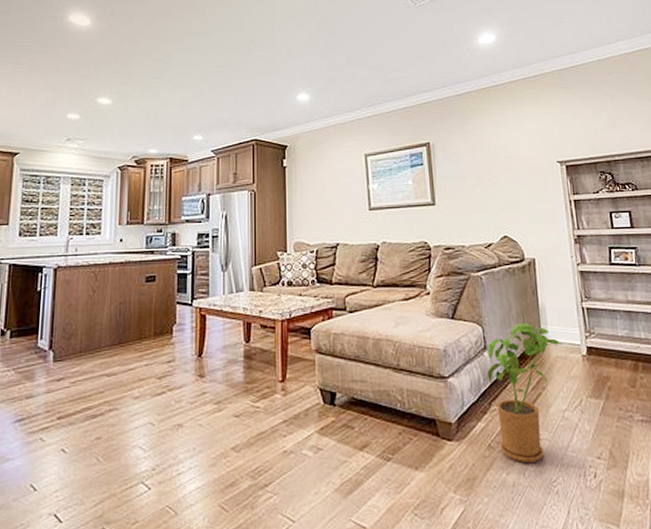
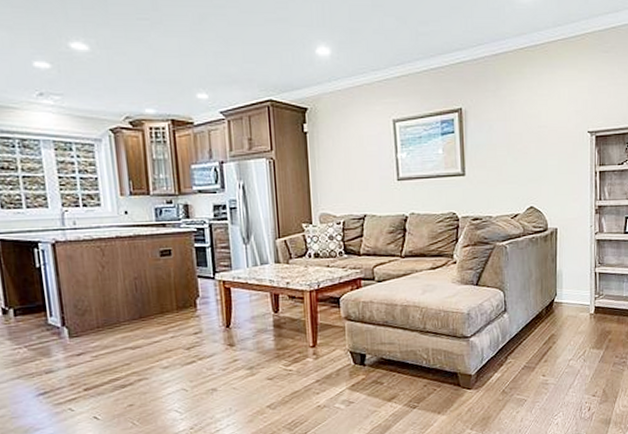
house plant: present [487,323,563,464] -> none [506,288,575,404]

